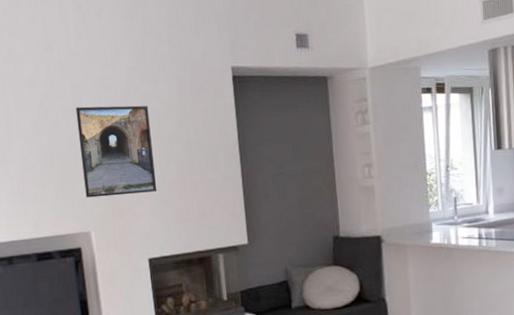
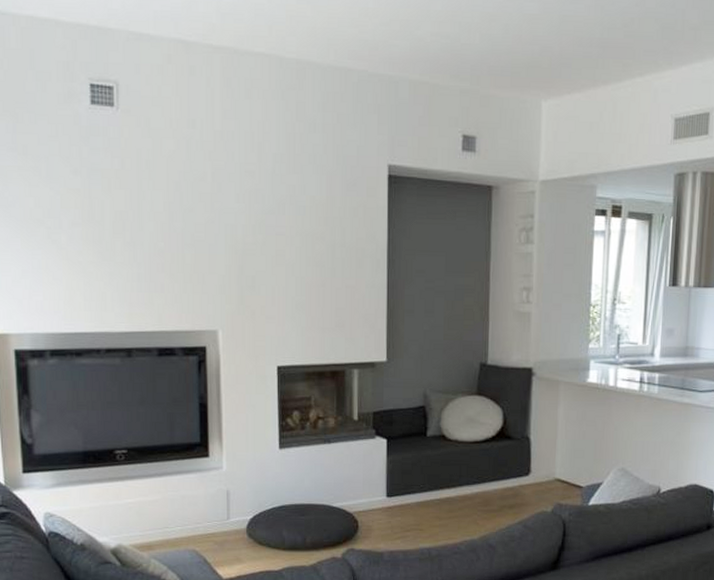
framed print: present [75,105,157,198] -> none [214,193,294,295]

